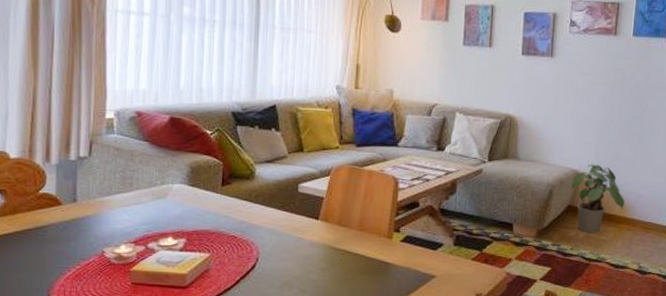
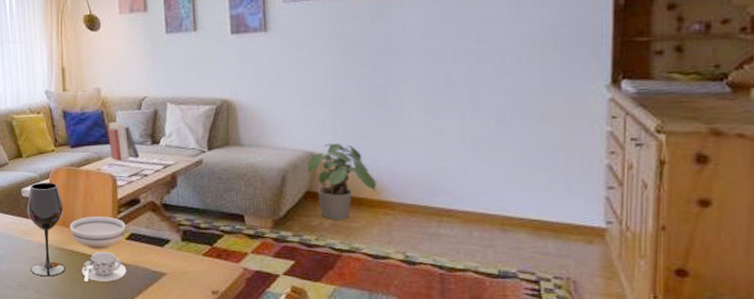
wineglass: none [299,179,341,276] -> present [27,182,66,277]
bowl: none [345,217,403,251] -> present [69,216,126,250]
teacup: none [353,253,398,283] -> present [82,252,127,283]
books: none [395,124,424,164] -> present [107,121,140,161]

